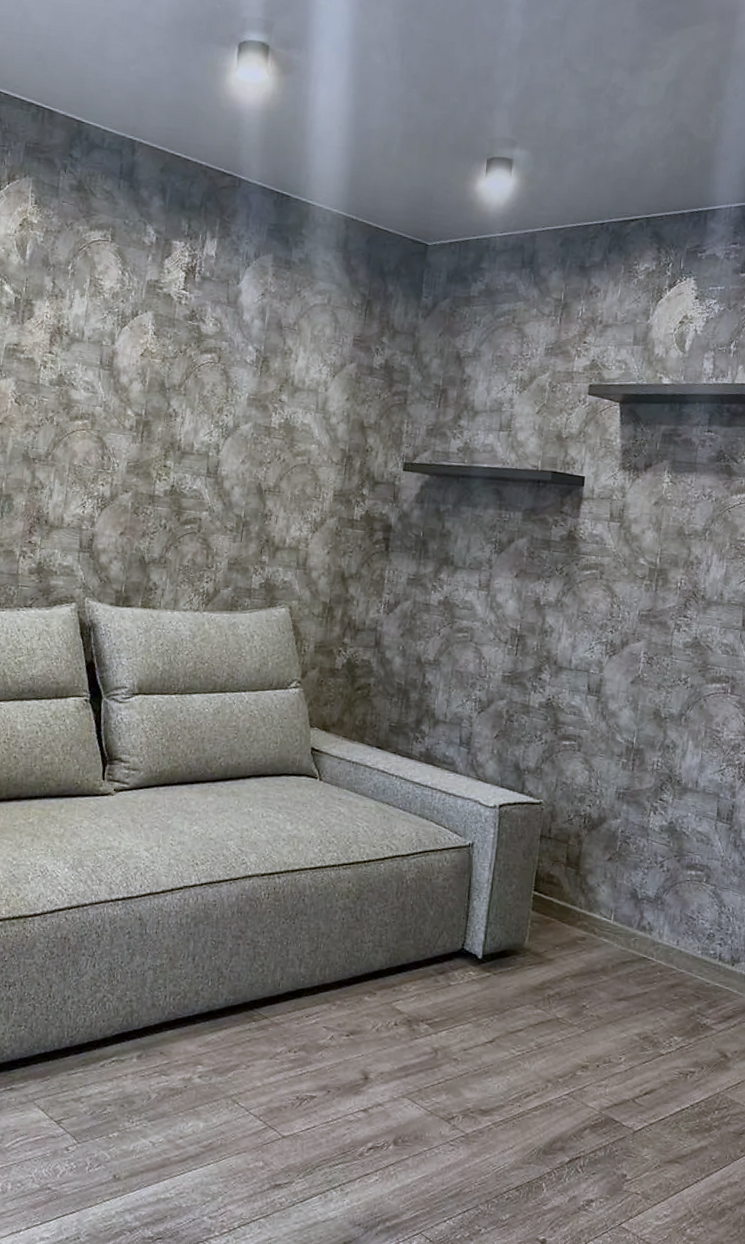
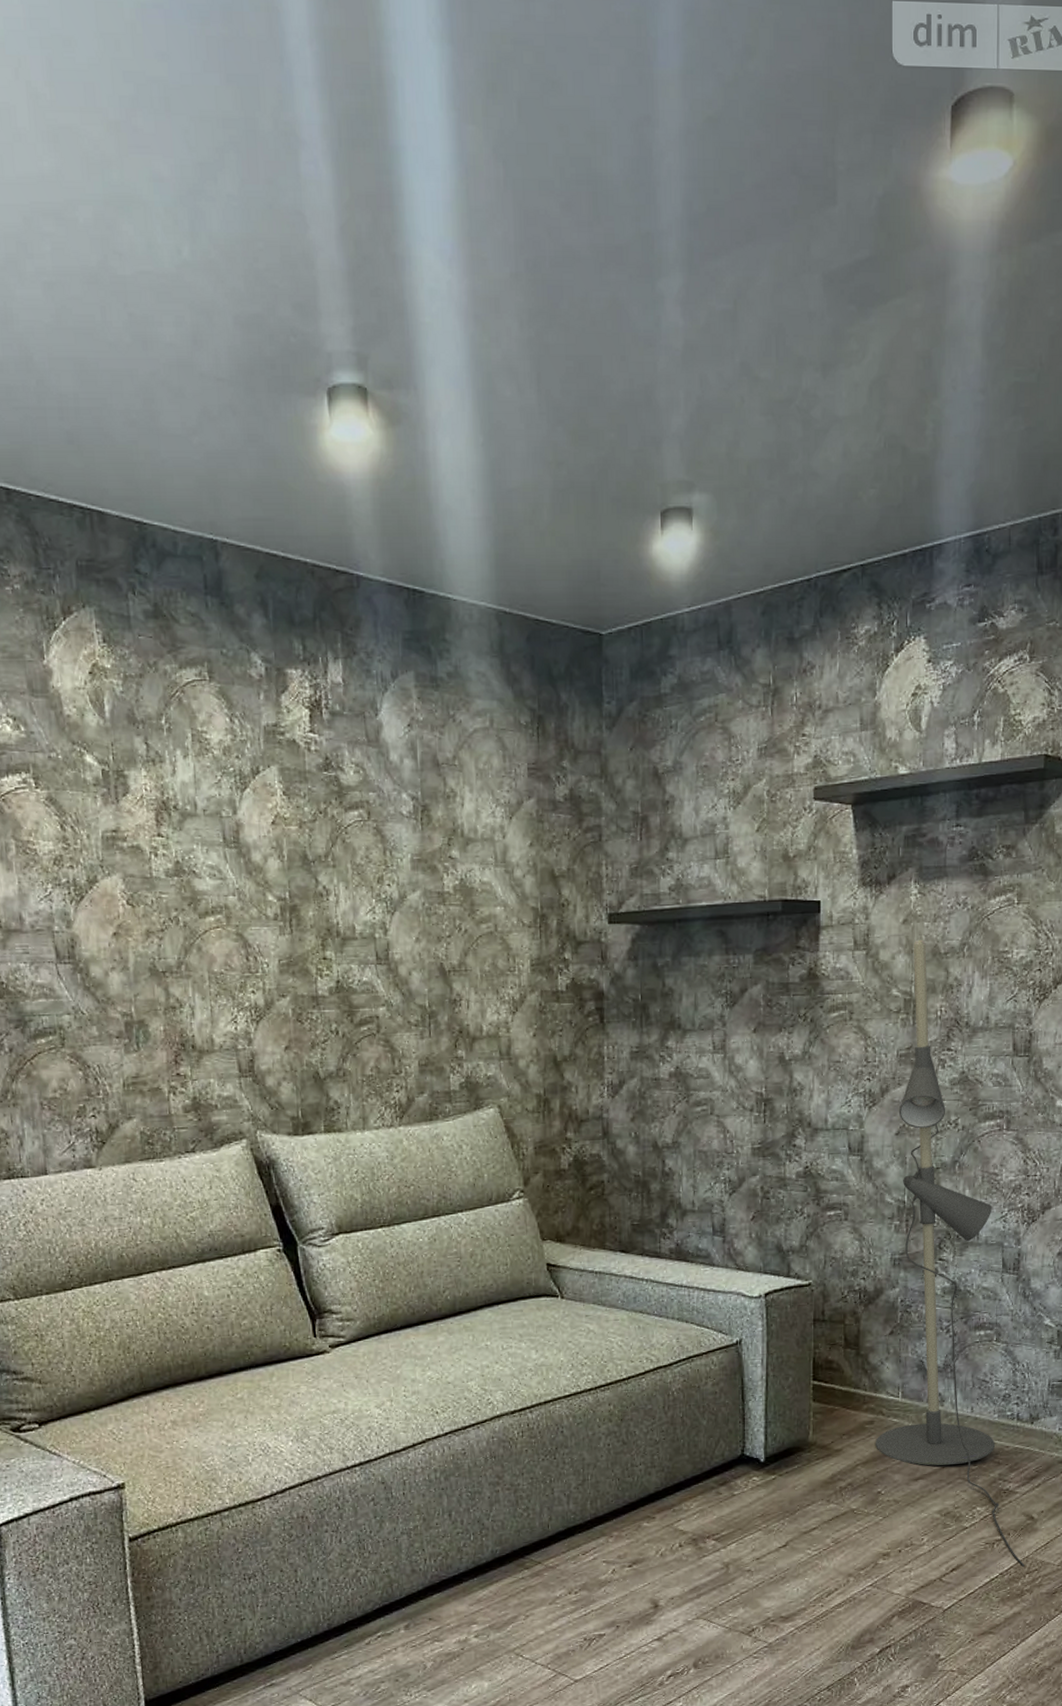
floor lamp: none [585,520,715,1102] -> present [876,939,1025,1567]

